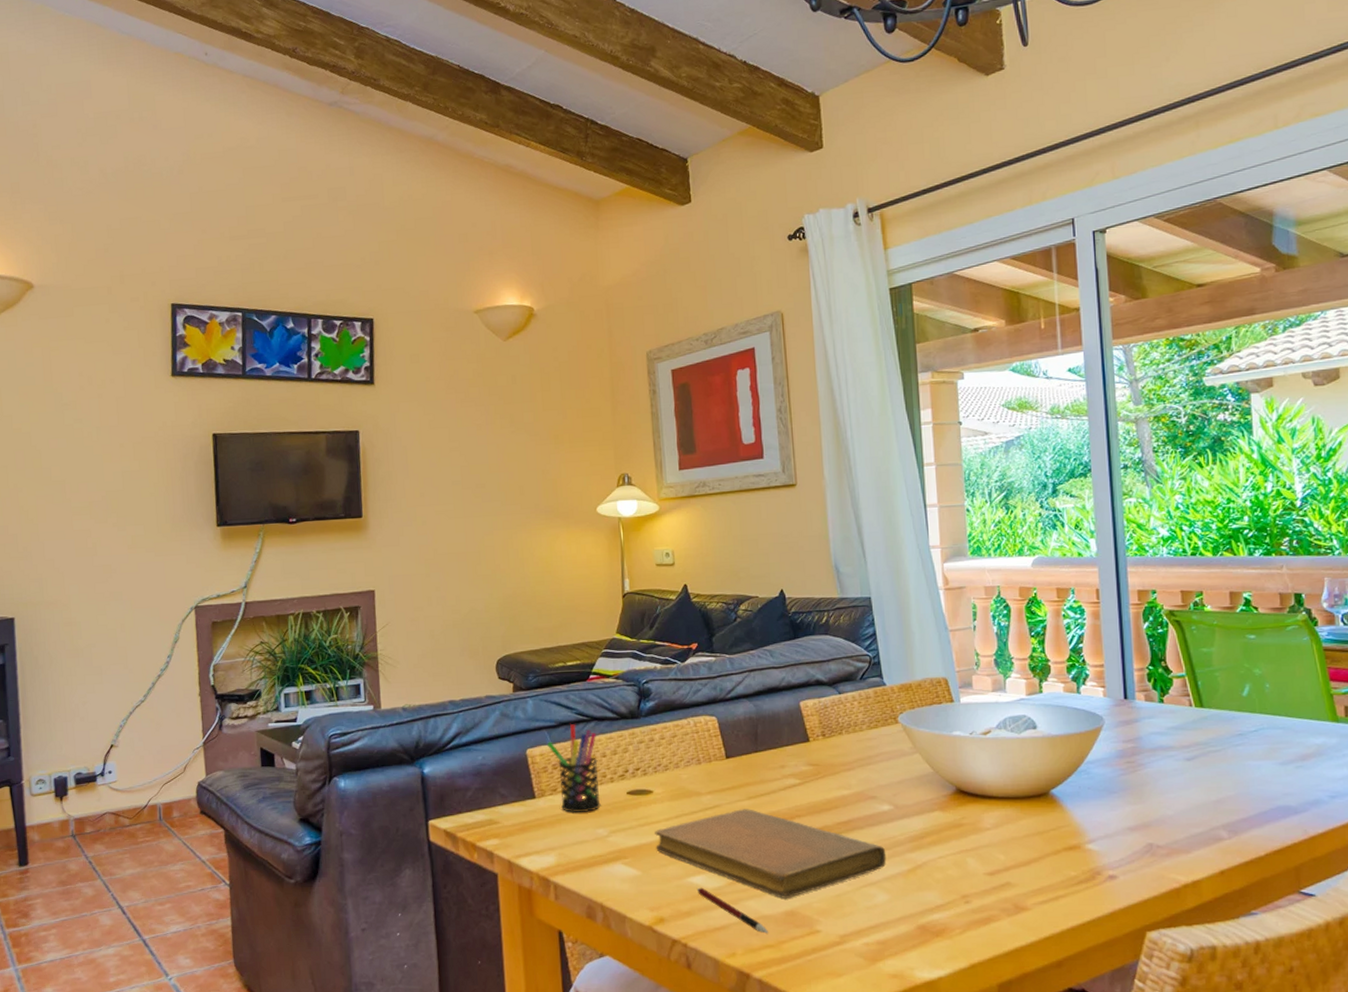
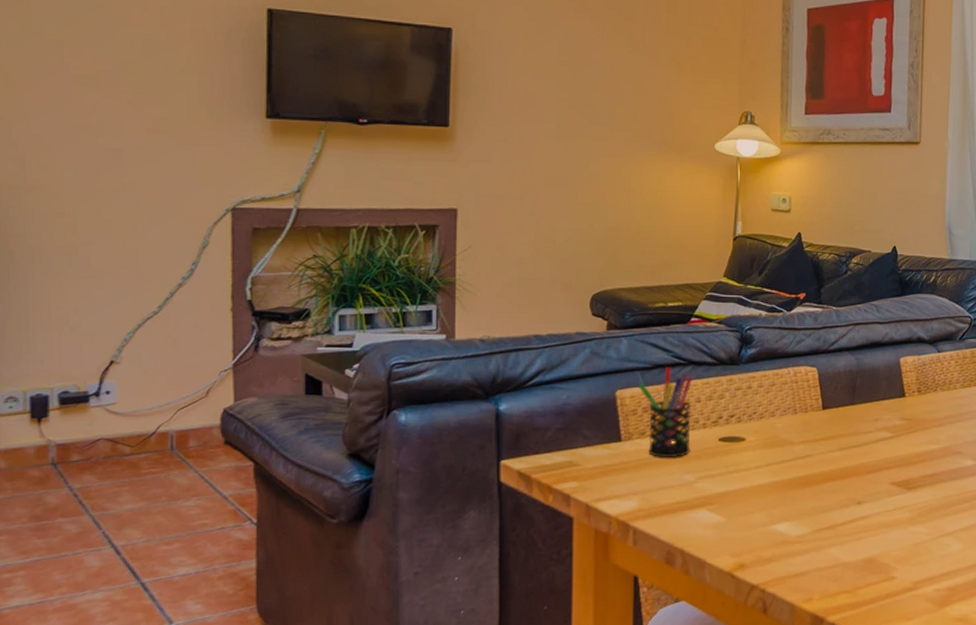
notebook: present [655,809,887,898] -> none [743,459,965,546]
pen: present [696,887,768,934] -> none [780,535,846,580]

